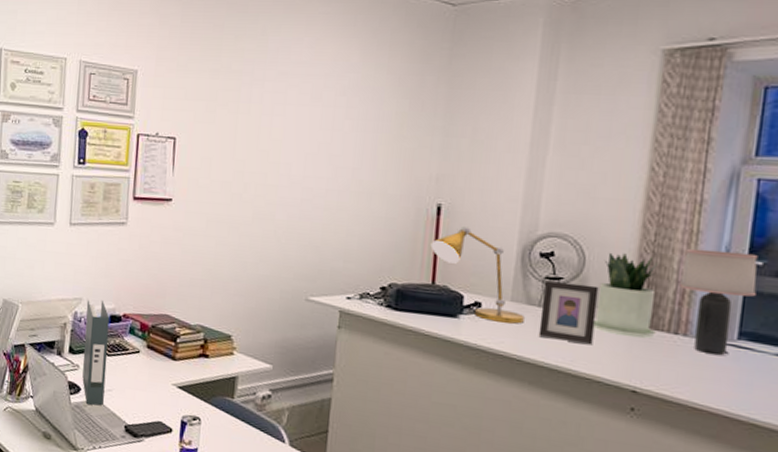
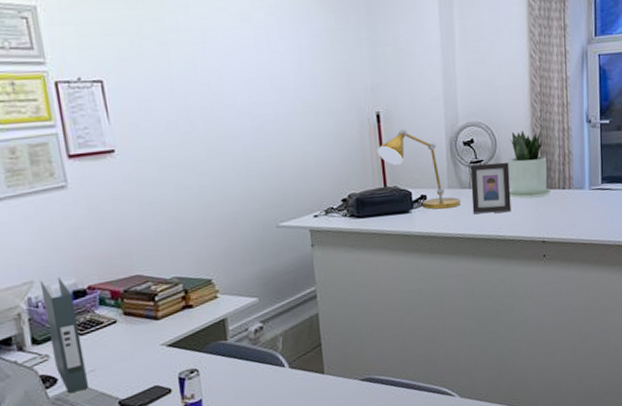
table lamp: present [680,248,758,356] -> none [561,115,609,200]

